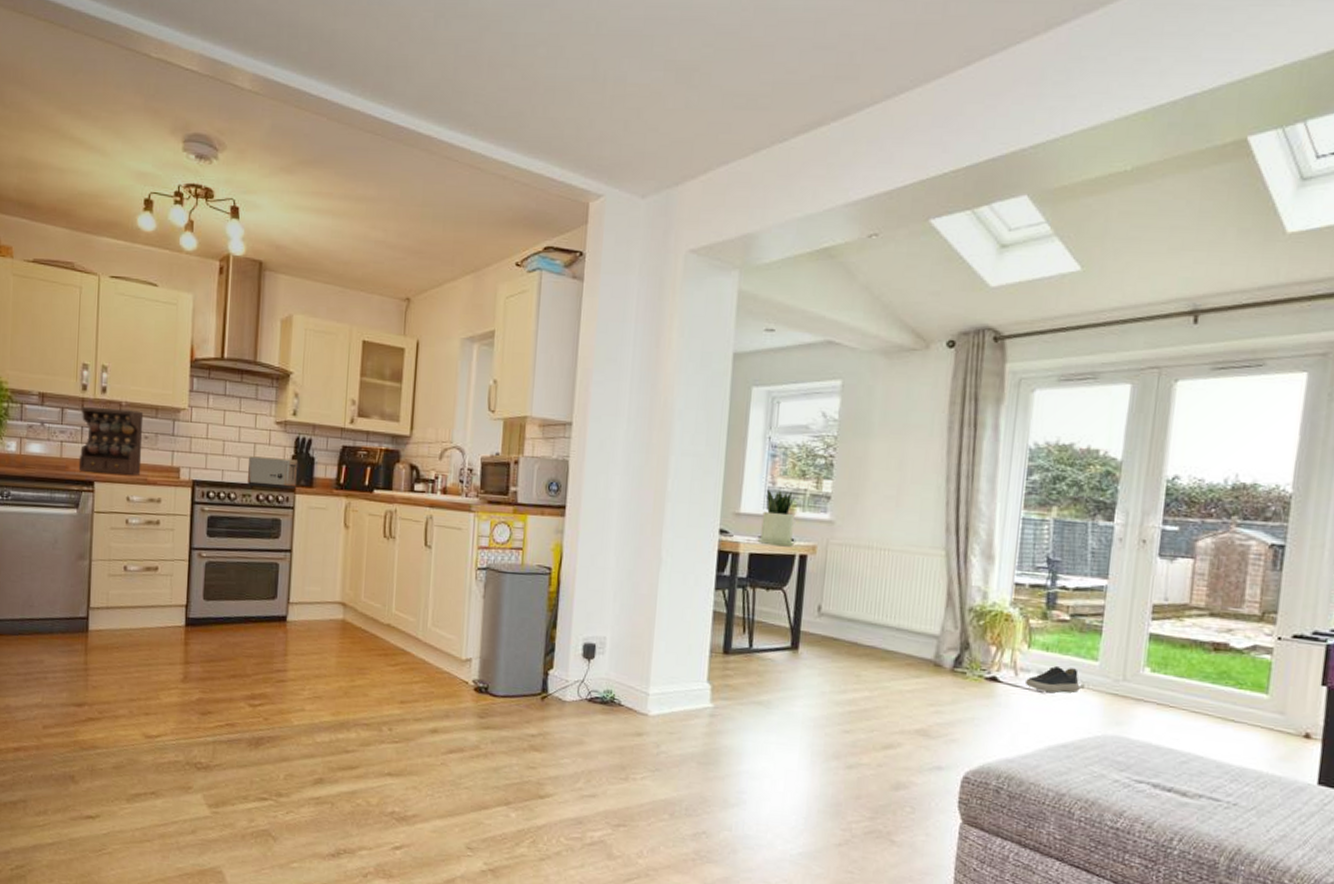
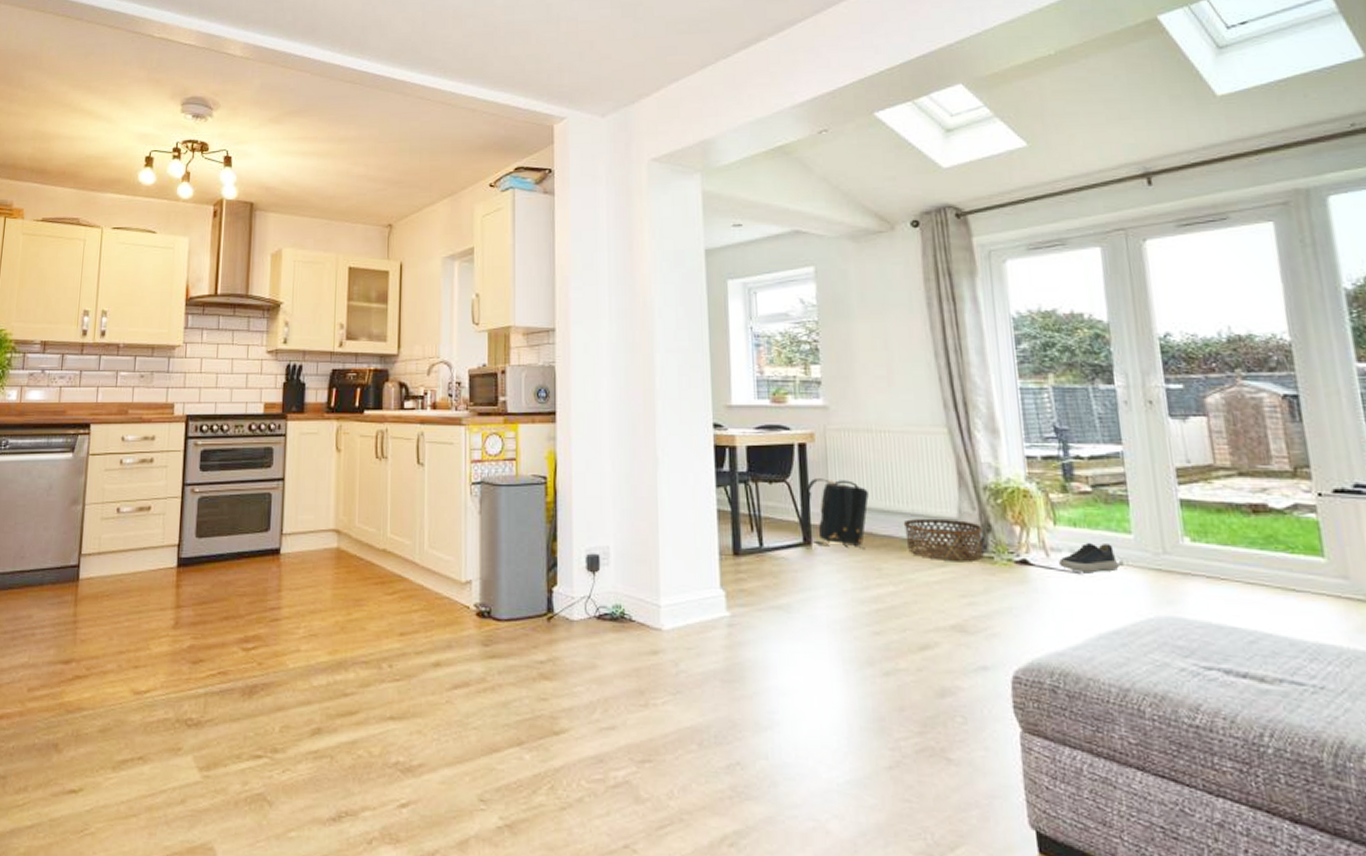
spice rack: present [78,407,144,475] -> none [75,351,140,414]
toaster: present [247,456,299,490] -> none [239,386,290,417]
planter: present [757,489,796,547] -> none [753,379,792,436]
backpack: none [790,589,860,657] -> present [800,478,869,549]
basket: none [887,633,960,675] -> present [903,518,984,562]

